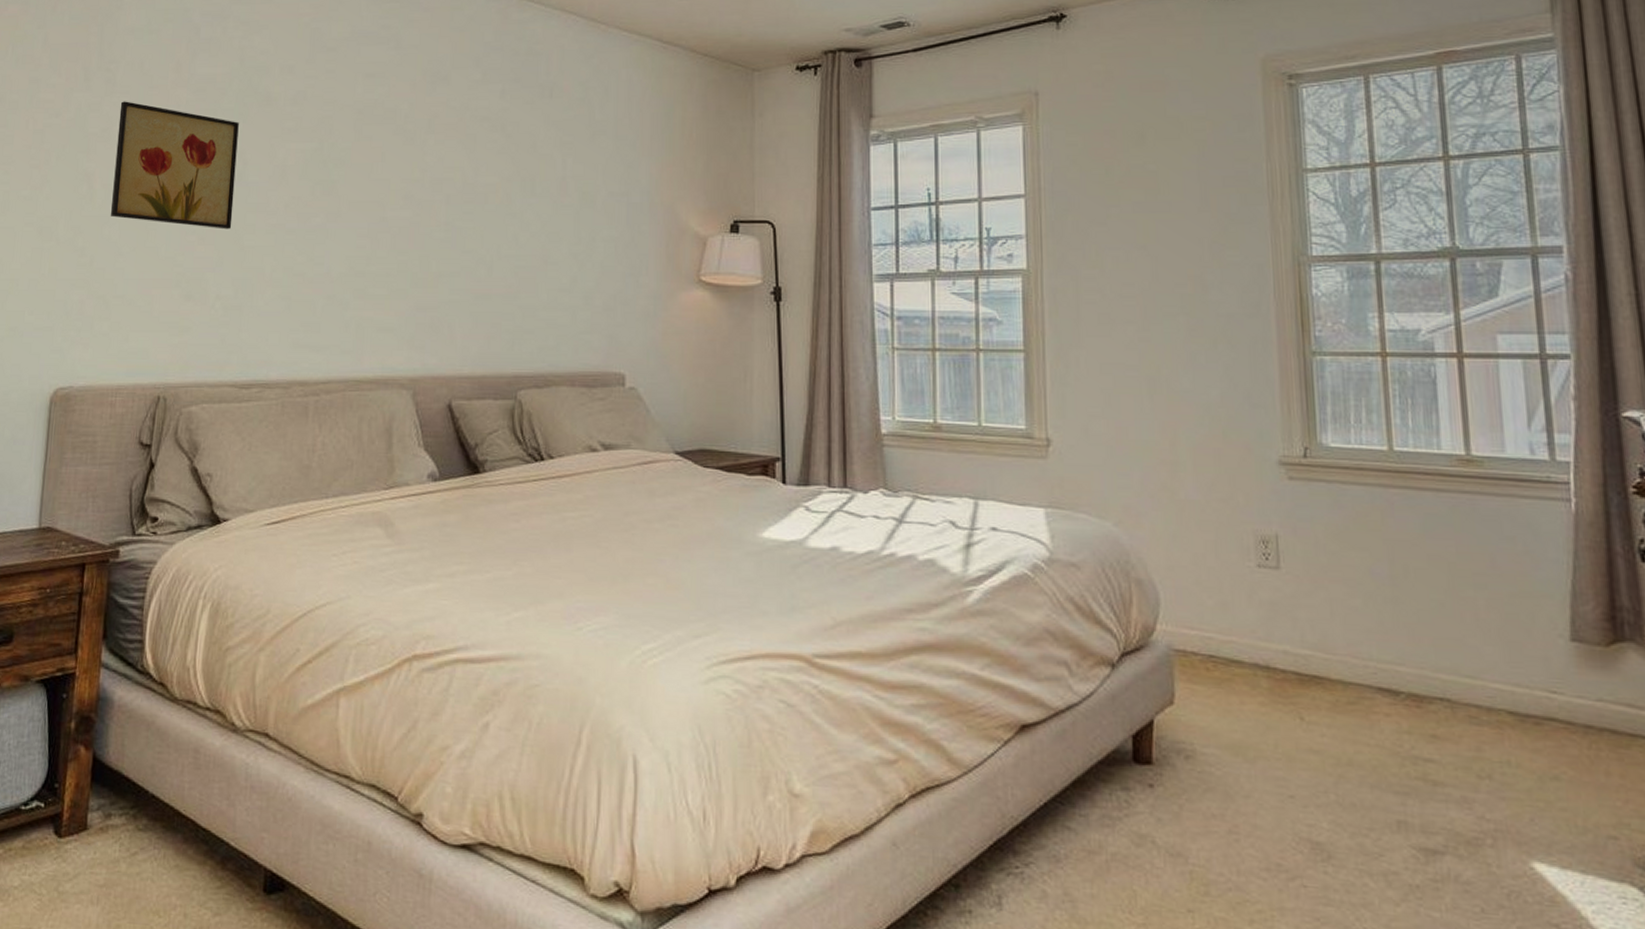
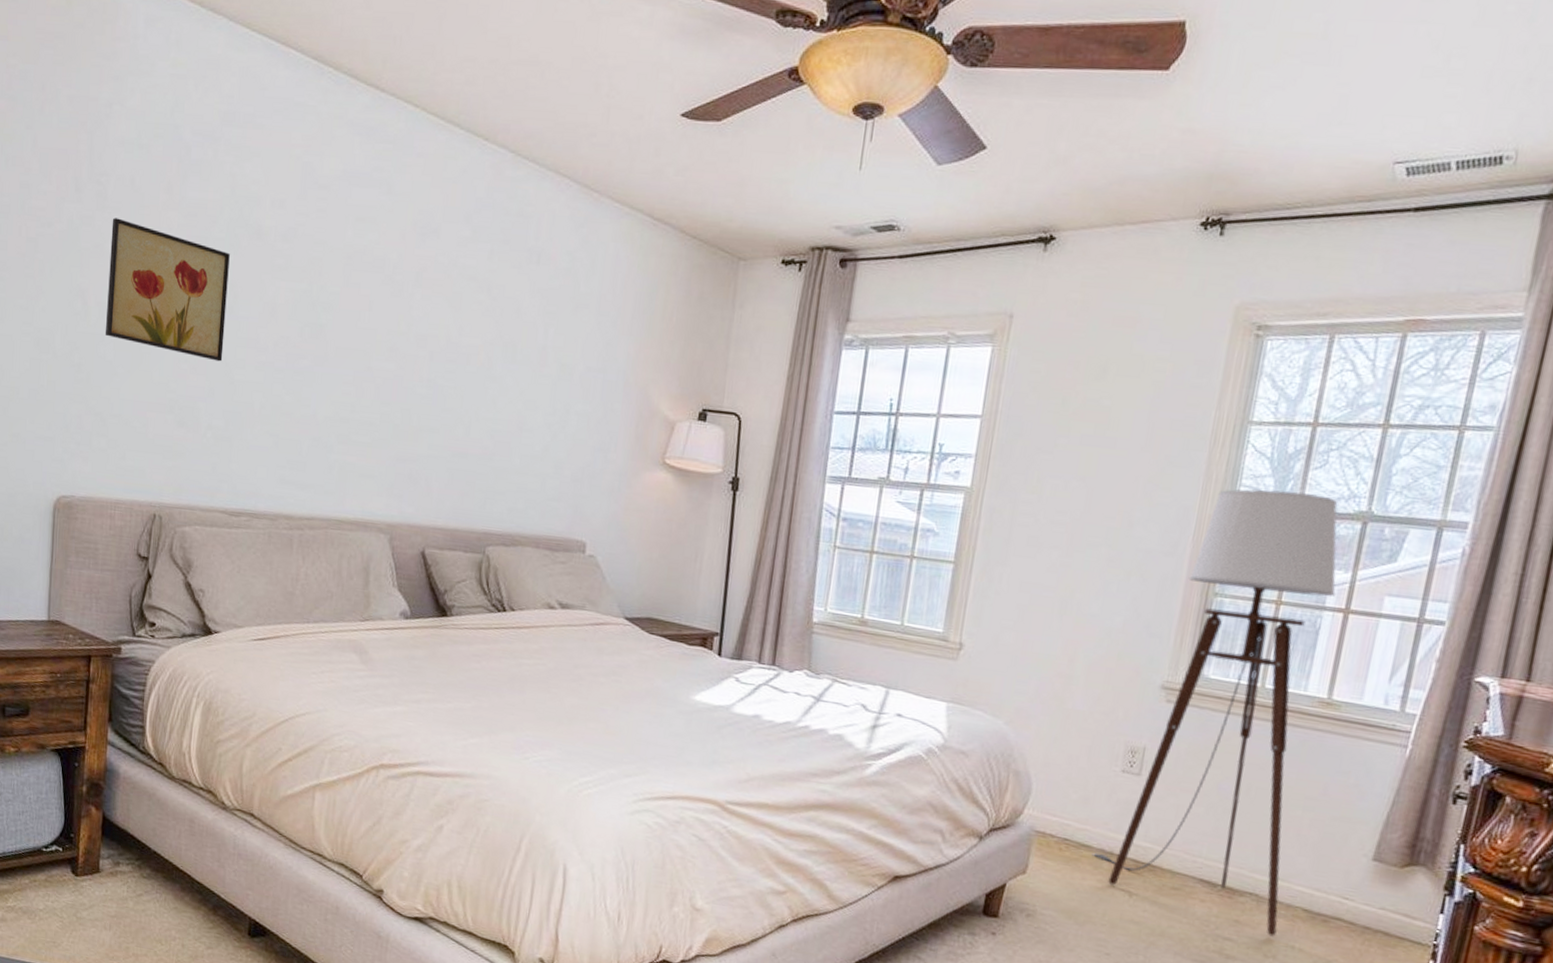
floor lamp: none [1245,236,1484,751] -> present [1092,489,1338,937]

